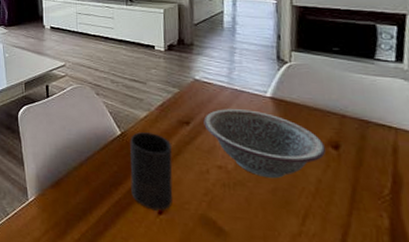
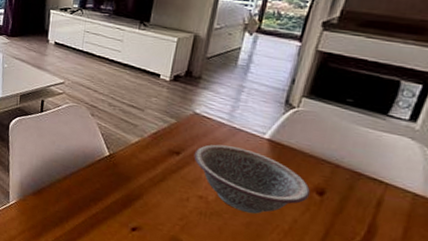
cup: present [130,132,173,211] -> none [109,155,157,228]

